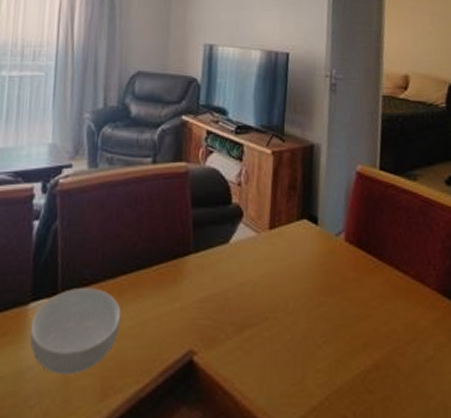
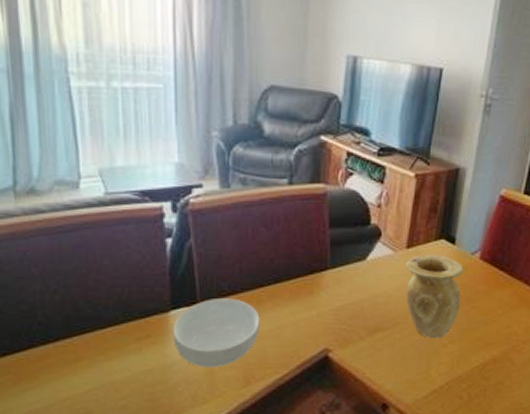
vase: none [269,236,331,338] -> present [405,254,464,339]

